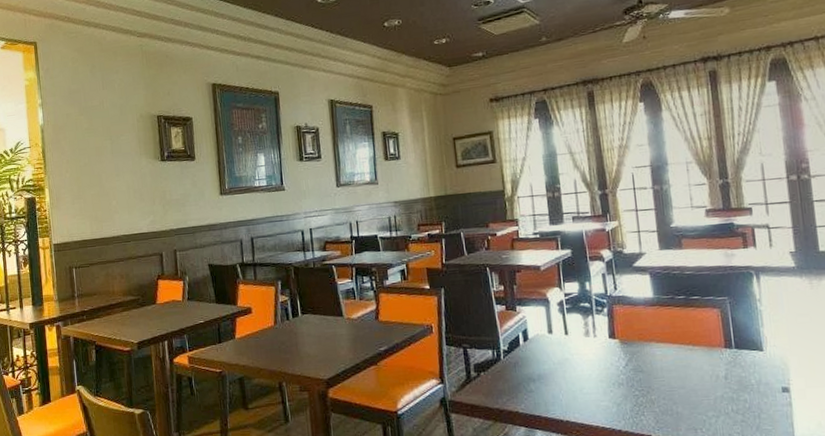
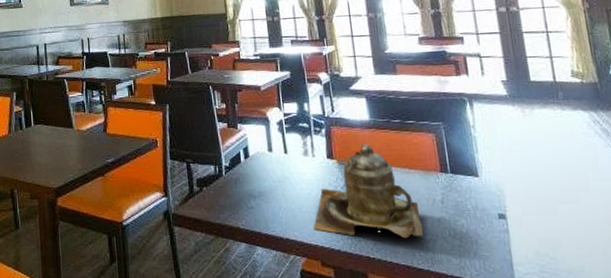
teapot: none [594,321,707,416] -> present [313,143,424,239]

